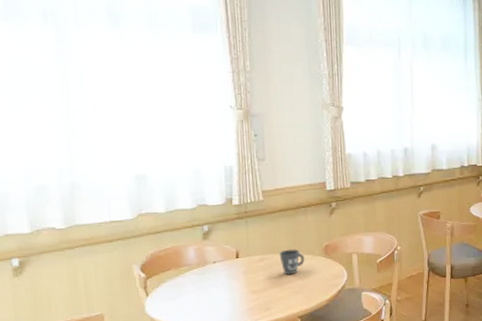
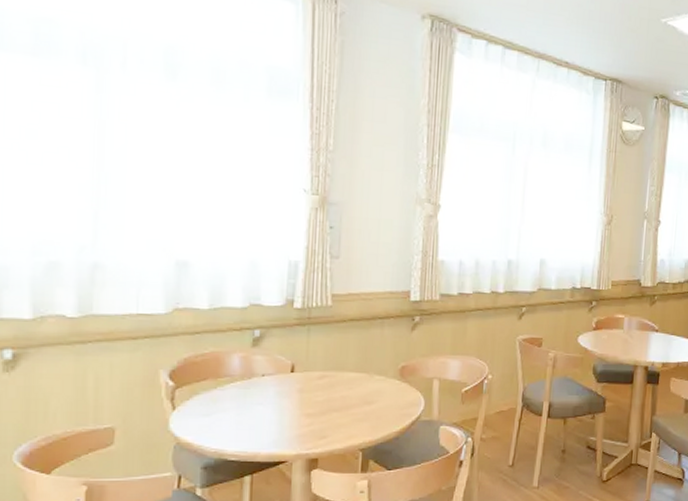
mug: present [279,249,305,275] -> none [344,367,375,399]

